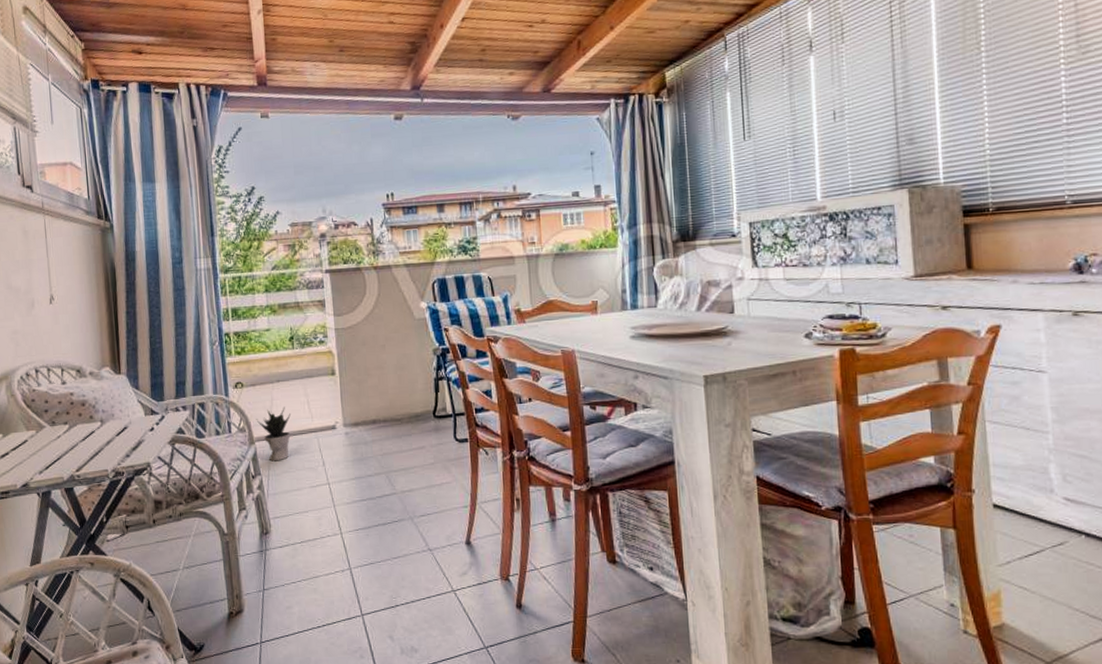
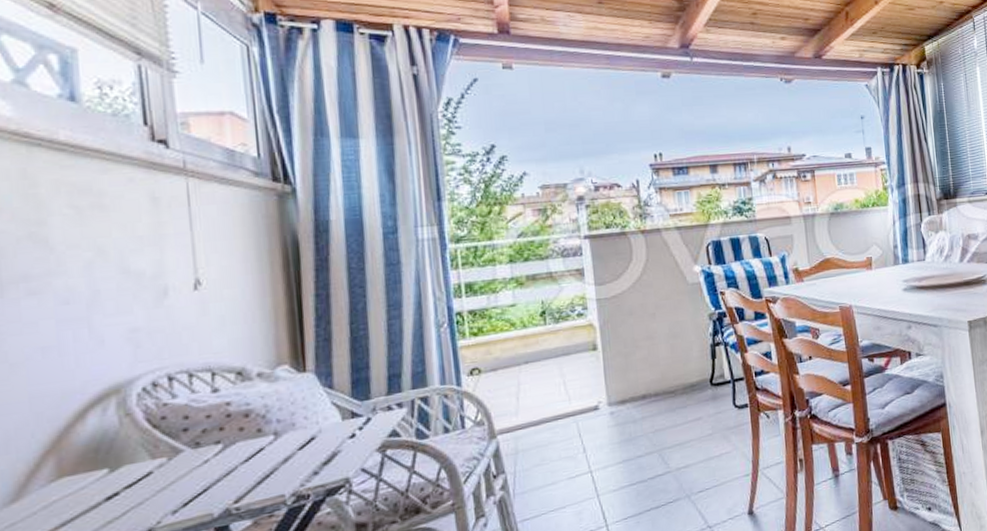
potted plant: present [256,406,291,462] -> none [498,390,543,456]

